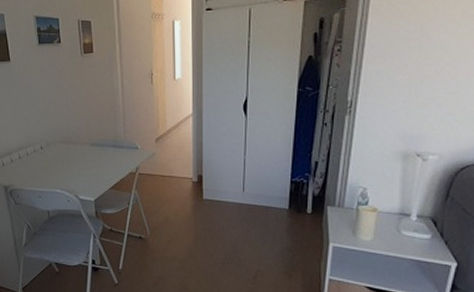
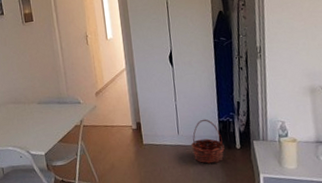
basket: none [255,177,294,226] -> present [190,119,225,164]

